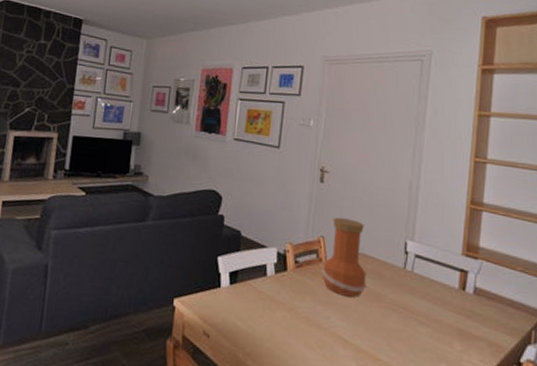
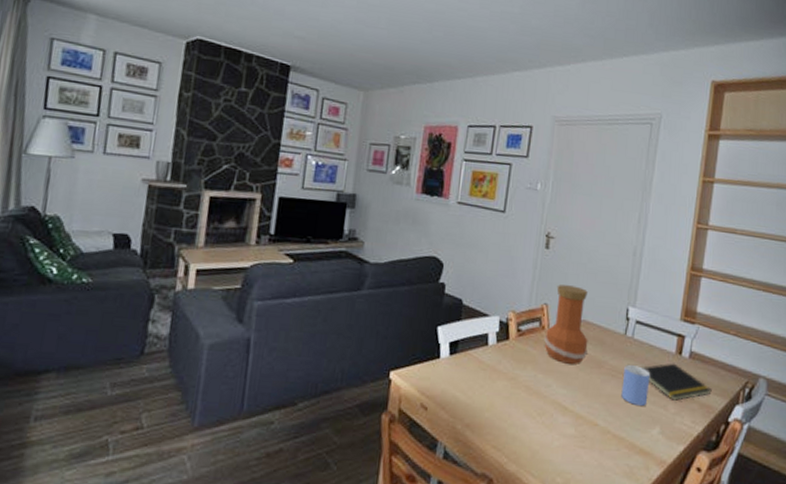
mug: none [403,299,433,342] -> present [621,365,651,406]
notepad: none [423,298,500,338] -> present [642,363,712,401]

